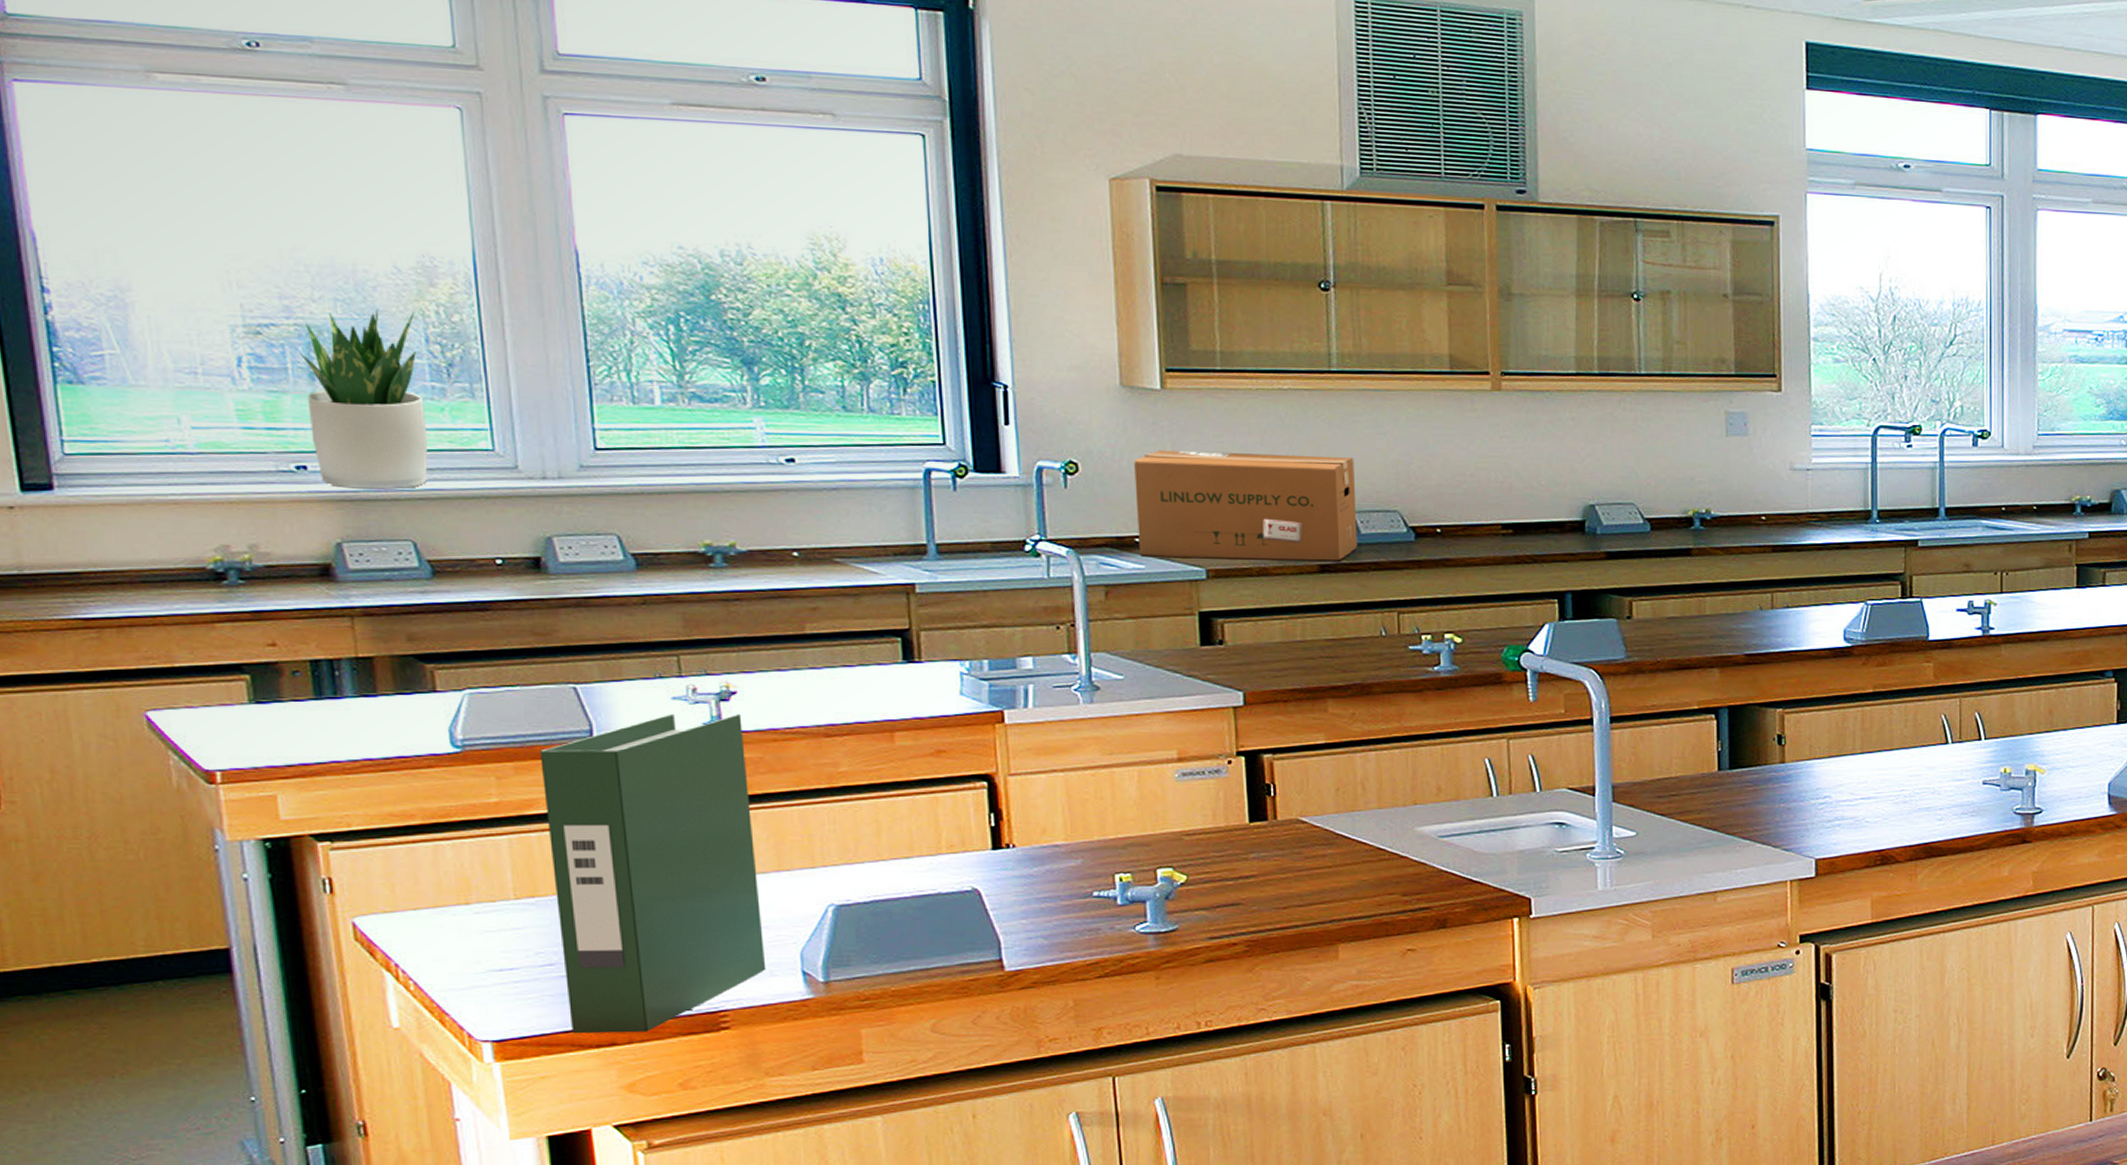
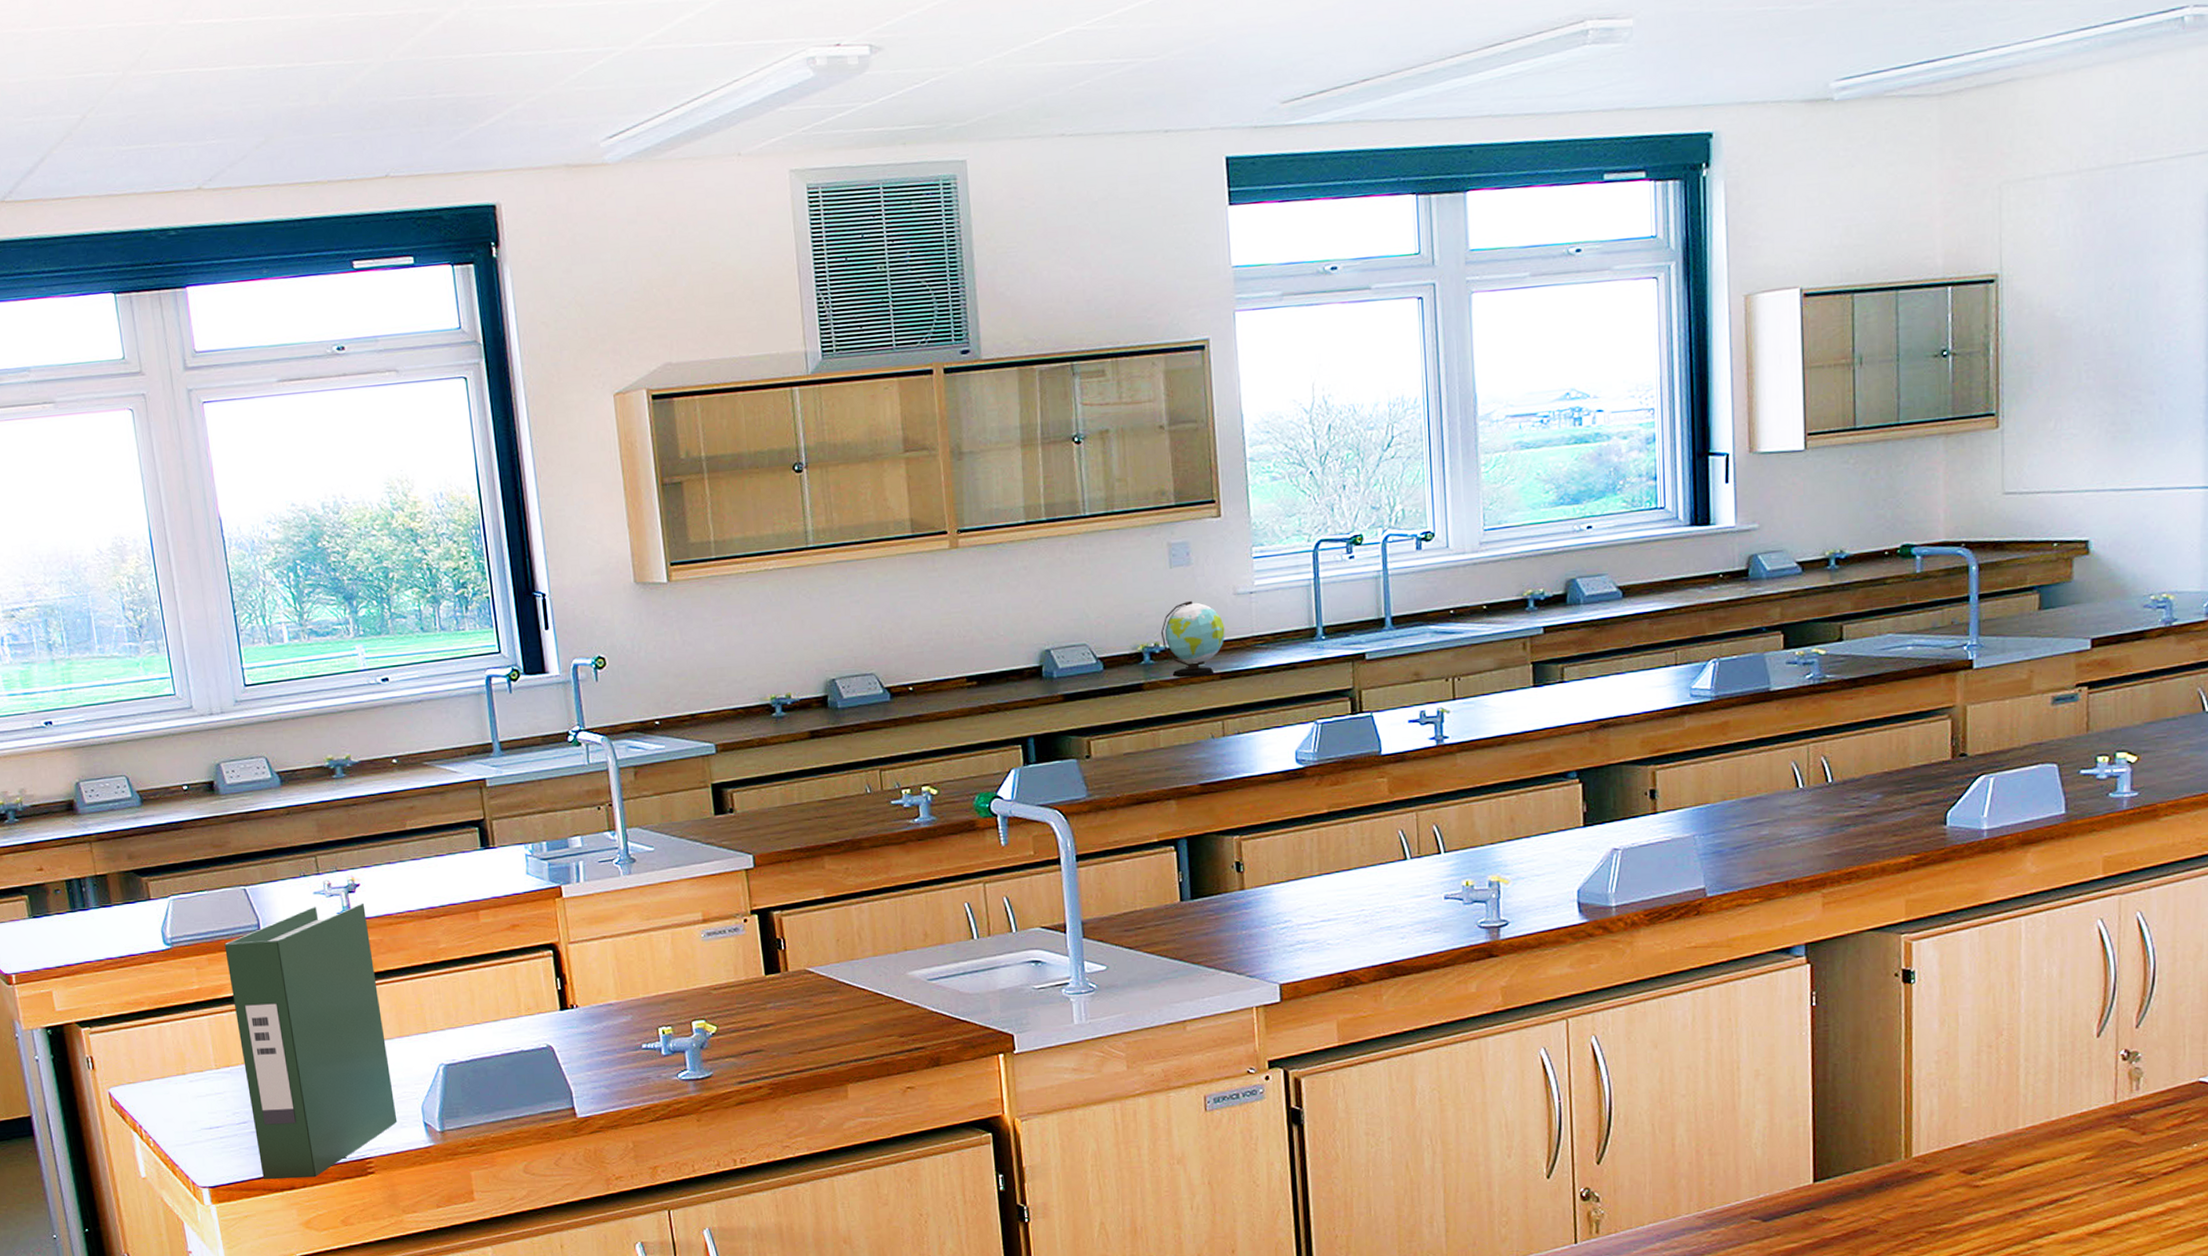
planter: present [299,309,428,491] -> none [40,584,133,738]
box: present [1134,450,1357,563] -> none [650,627,841,739]
globe: none [1713,470,1779,548] -> present [1160,600,1225,678]

